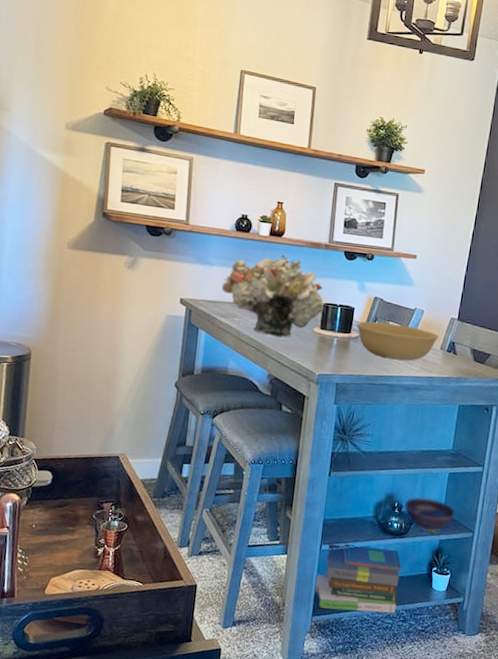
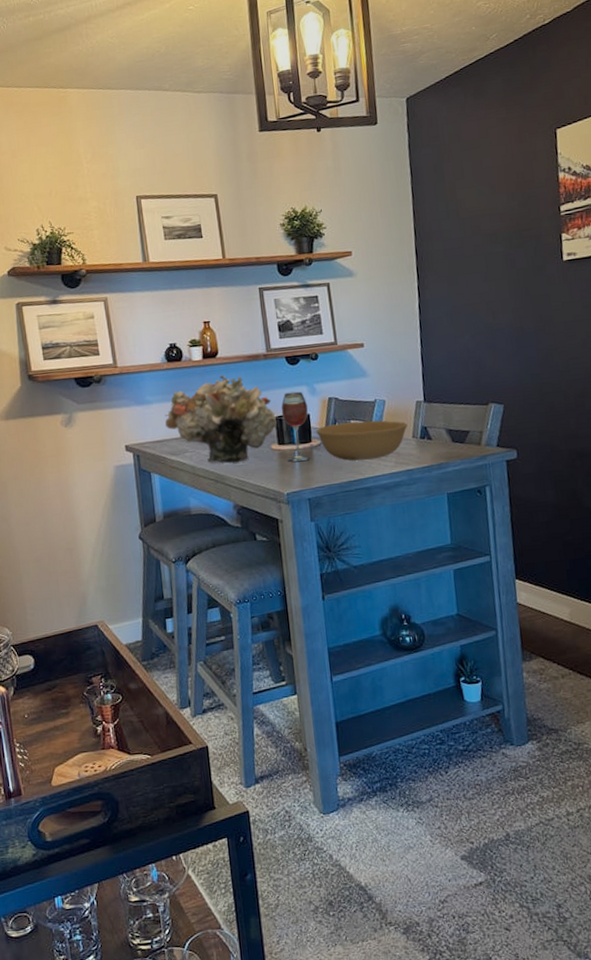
books: present [314,543,402,614] -> none [332,666,430,747]
wineglass: none [326,284,355,349] -> present [281,391,310,462]
bowl: present [403,496,455,533] -> none [412,601,472,640]

